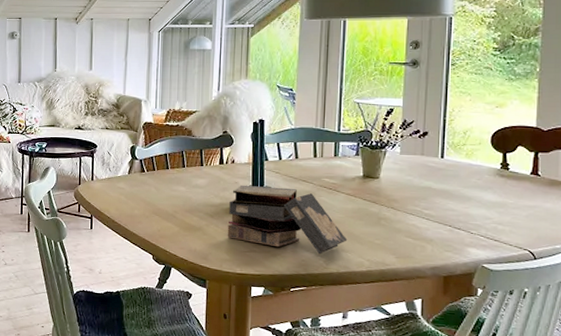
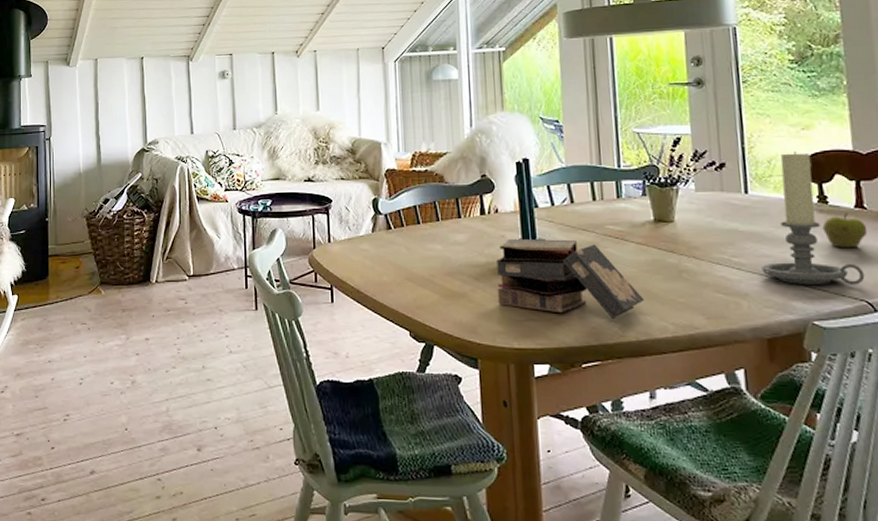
candle holder: none [446,125,531,237] -> present [761,151,865,284]
apple: none [501,178,539,208] -> present [822,213,868,249]

